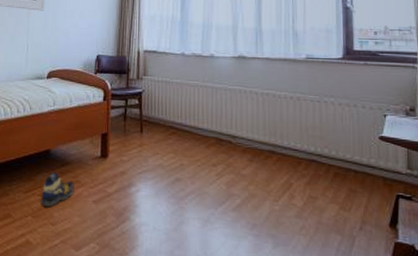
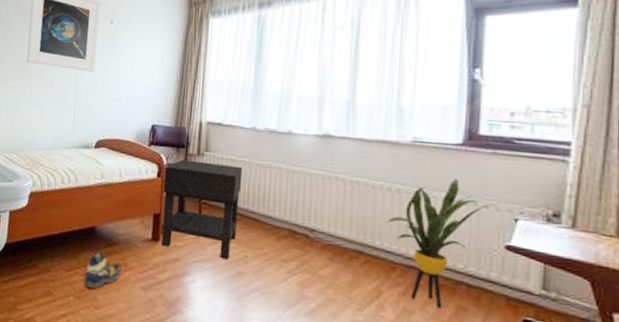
nightstand: none [109,84,176,169] -> present [161,159,243,260]
house plant: none [291,86,370,193] -> present [386,178,495,309]

